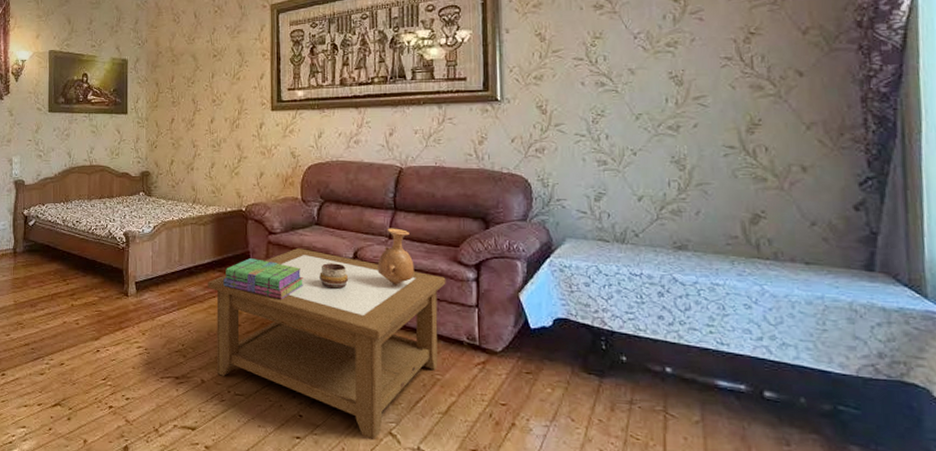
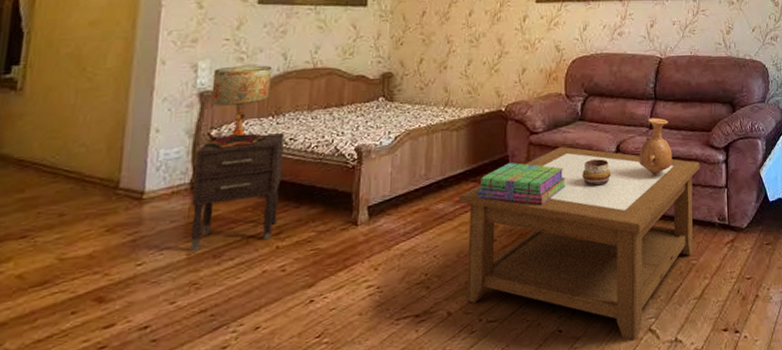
nightstand: none [15,216,72,300] -> present [190,133,284,252]
table lamp: none [21,161,61,225] -> present [205,65,273,149]

